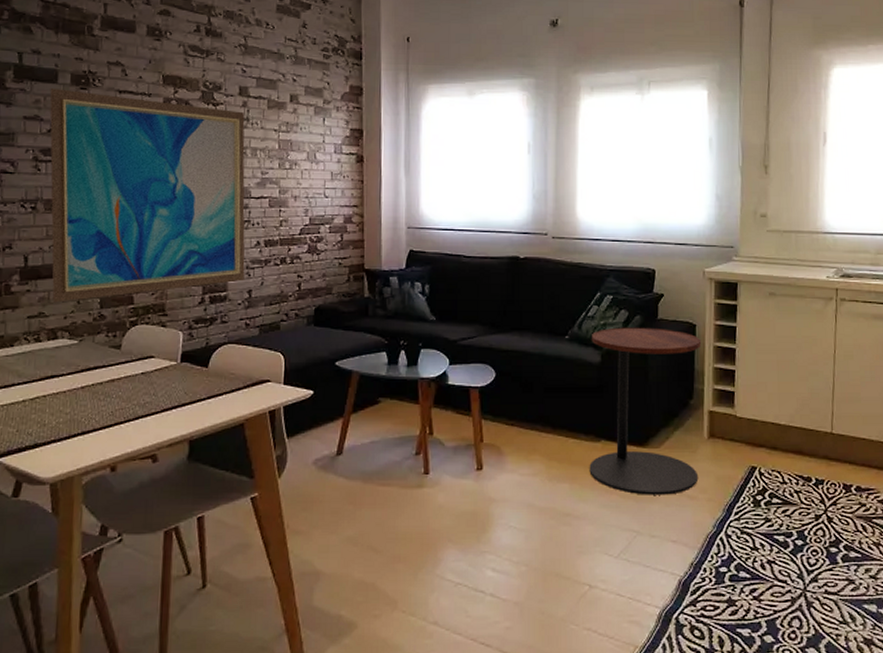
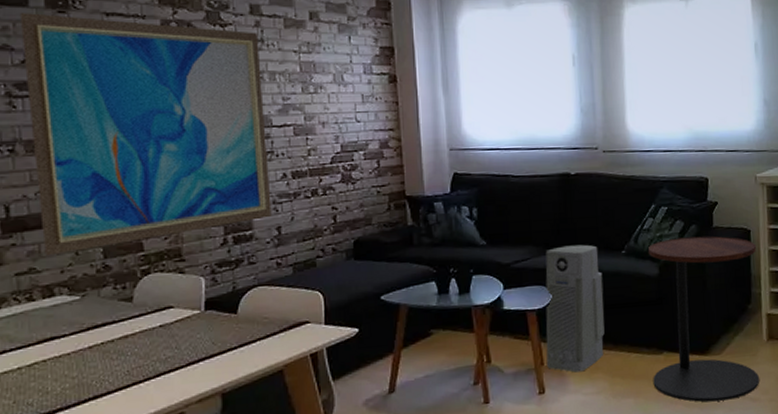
air purifier: none [486,327,545,452] -> present [545,244,605,373]

